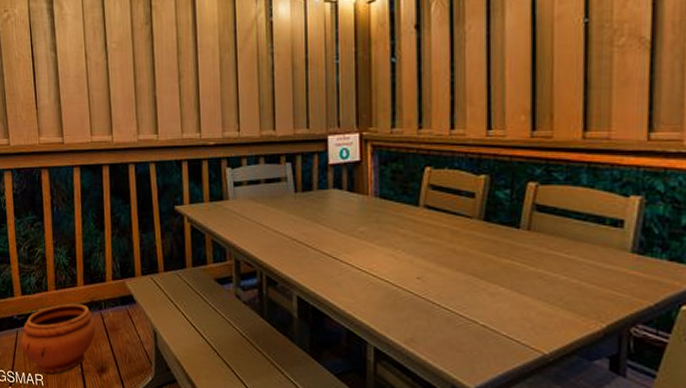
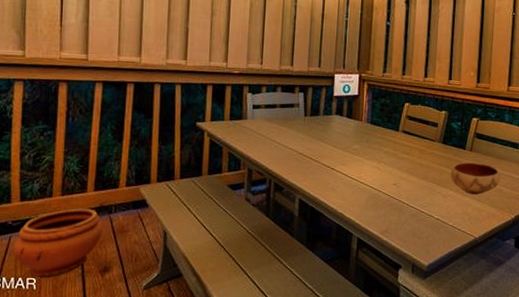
bowl: none [499,246,579,293] -> present [450,162,500,195]

